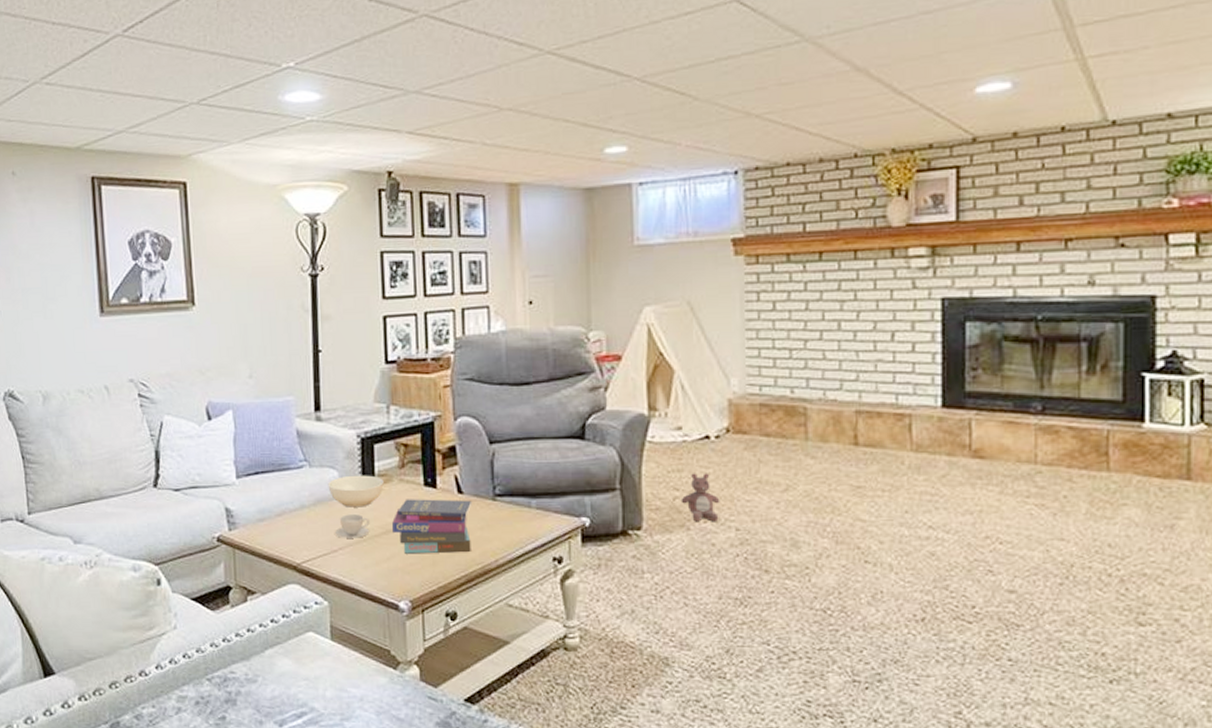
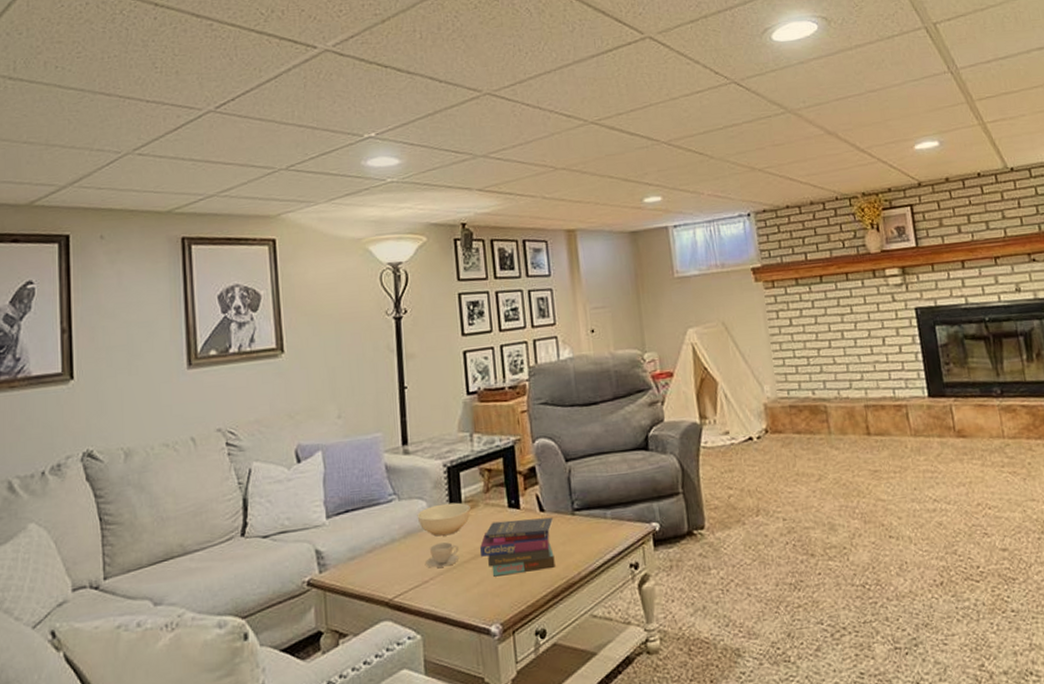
stuffed animal: present [681,473,720,522] -> none [735,470,768,517]

